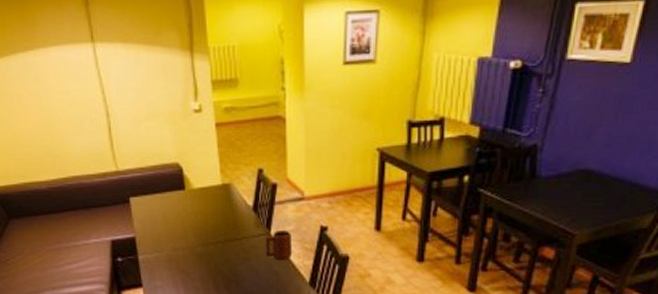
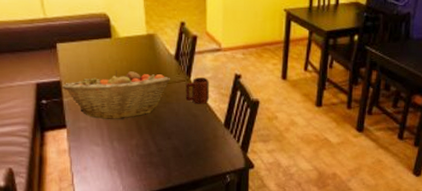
fruit basket: none [137,224,250,278] -> present [62,70,171,119]

